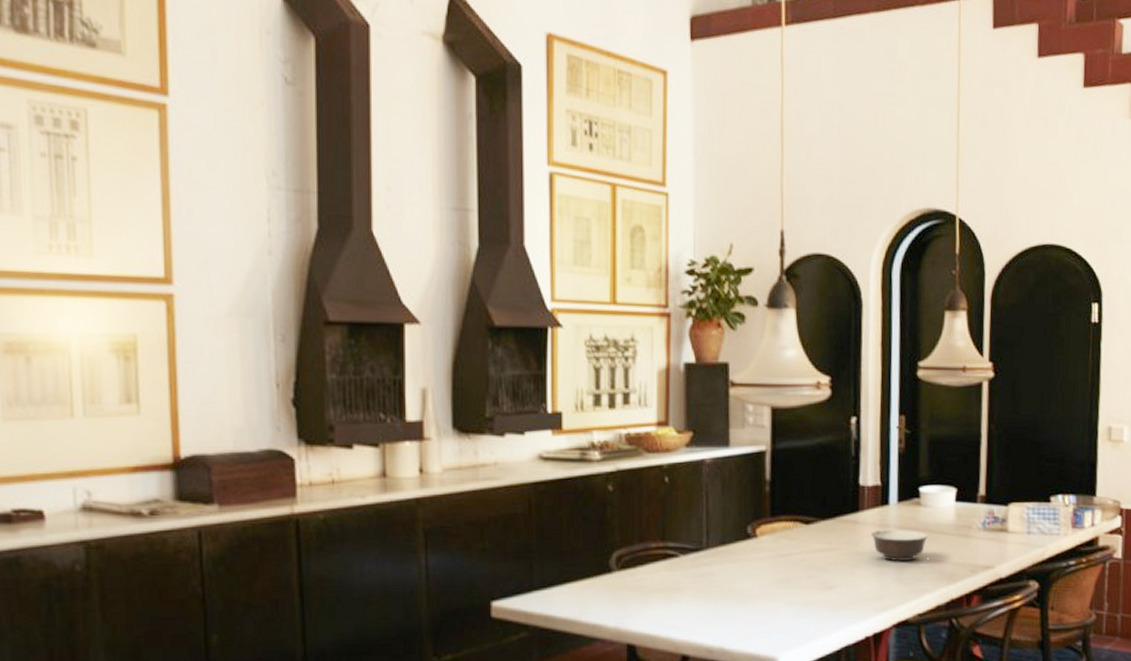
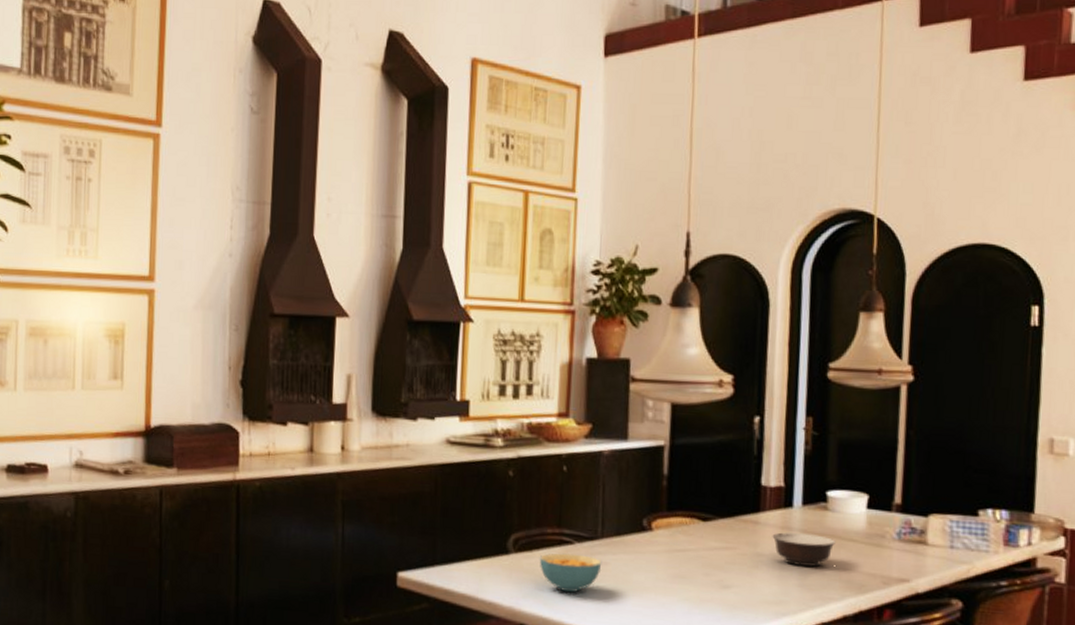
cereal bowl: none [644,567,708,607] -> present [539,553,602,593]

